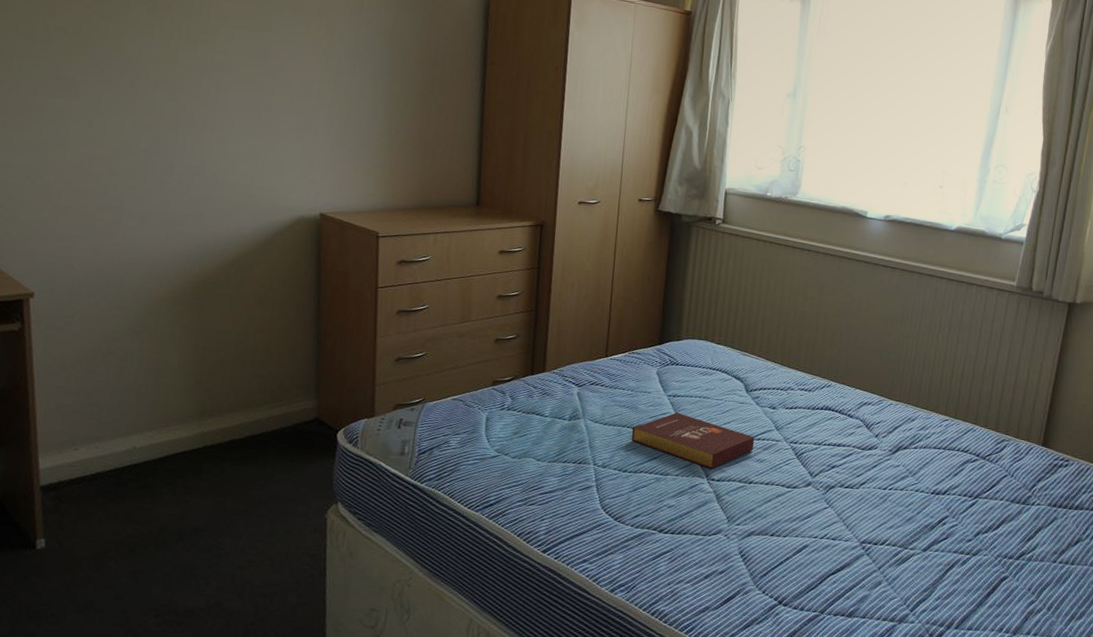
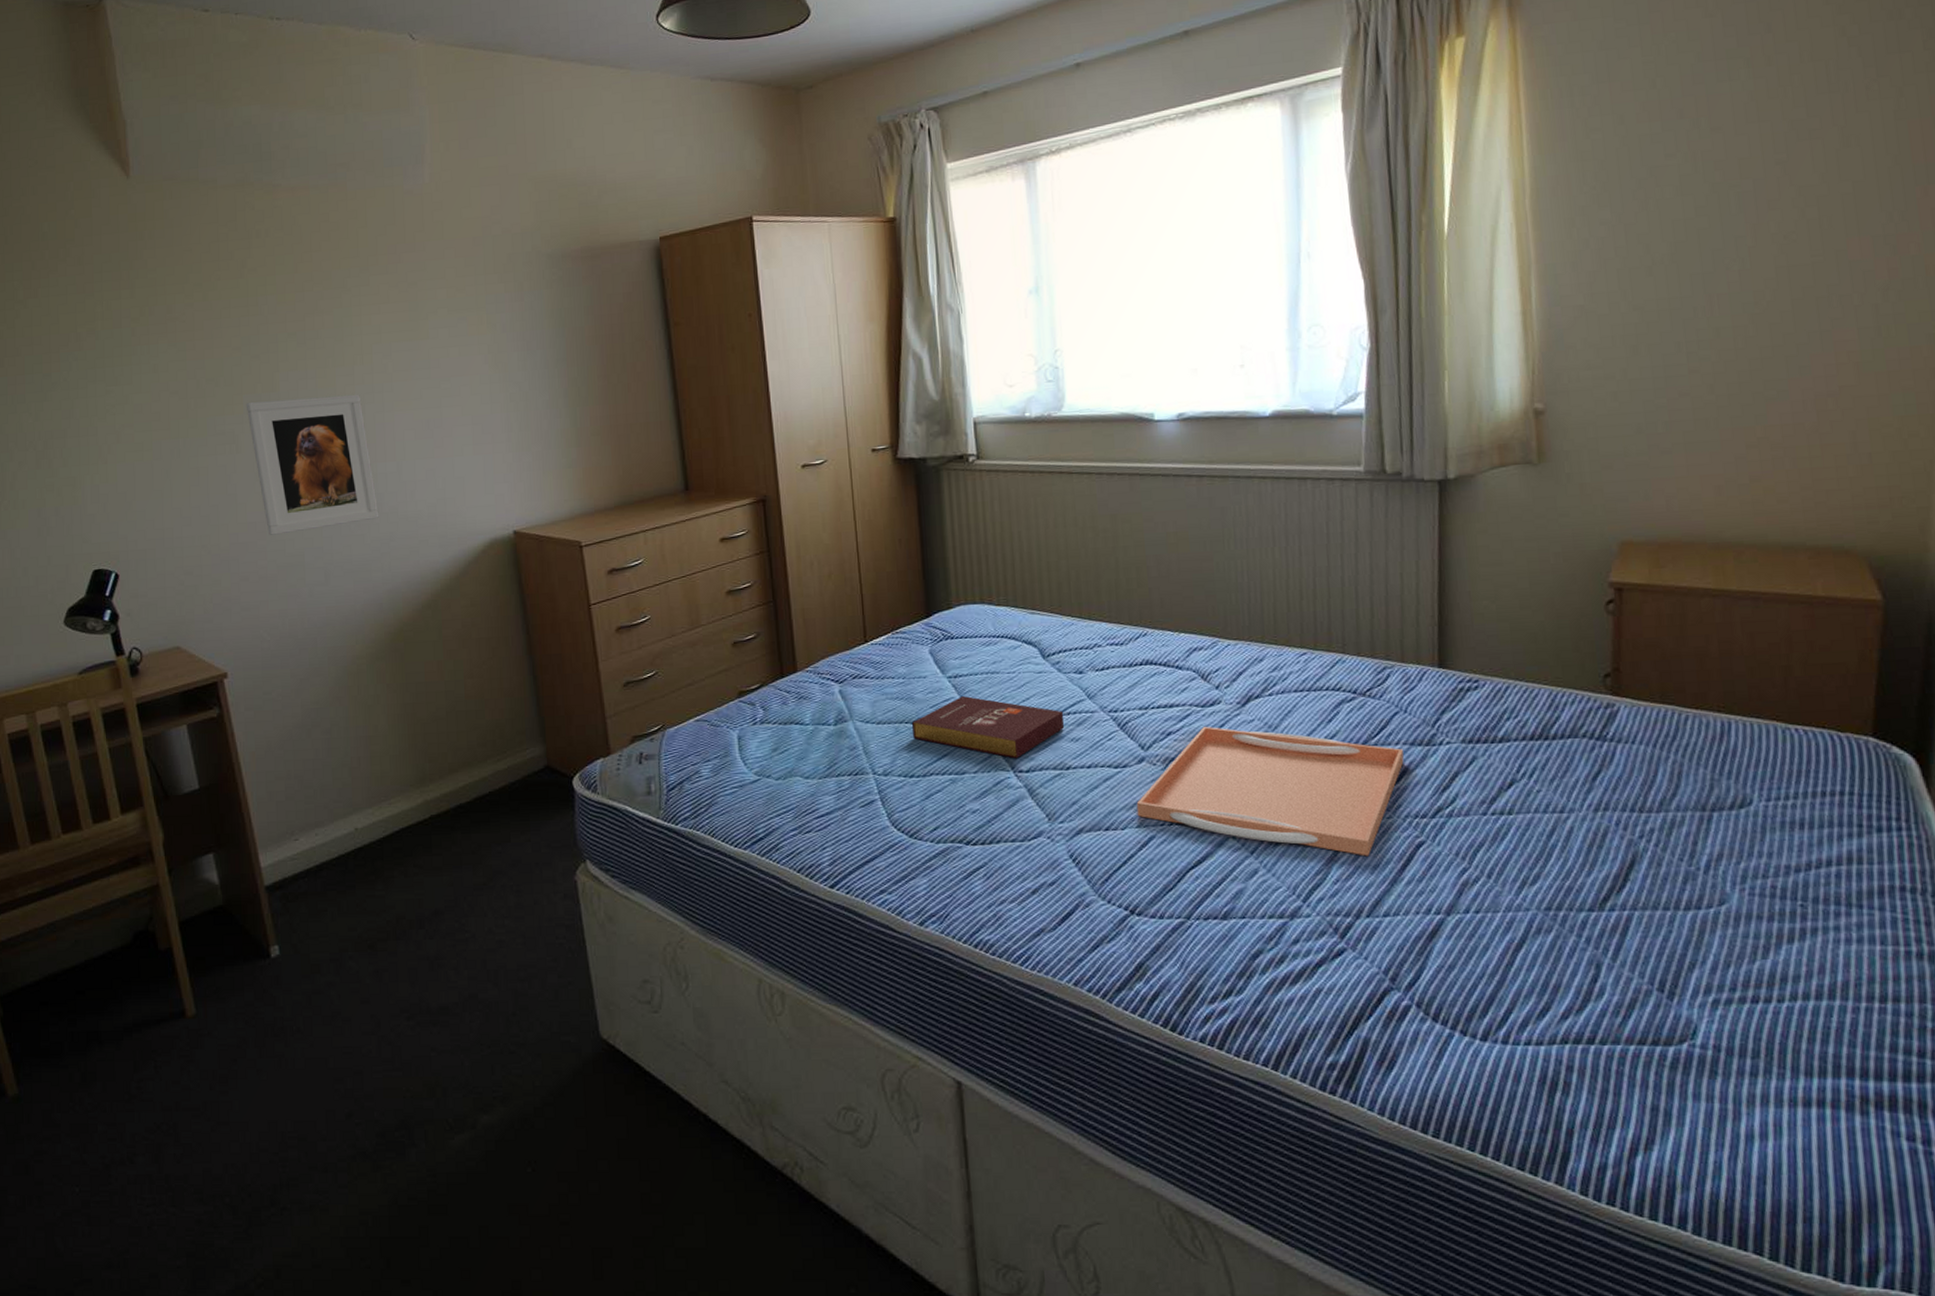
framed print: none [89,56,200,181] -> present [245,394,379,535]
serving tray: none [797,464,1005,583] -> present [1136,726,1404,857]

